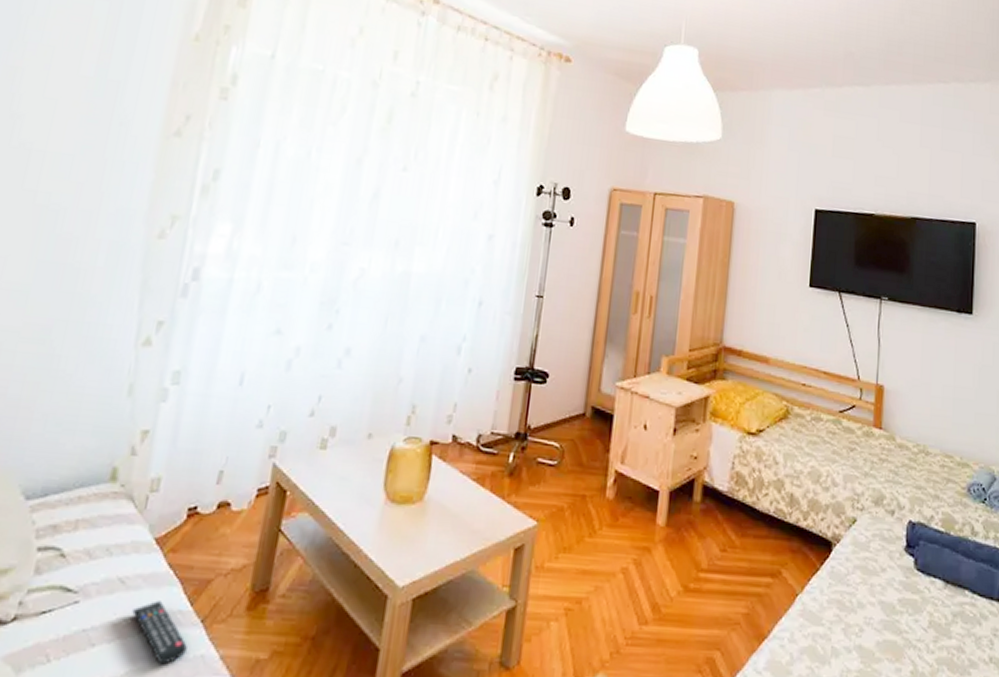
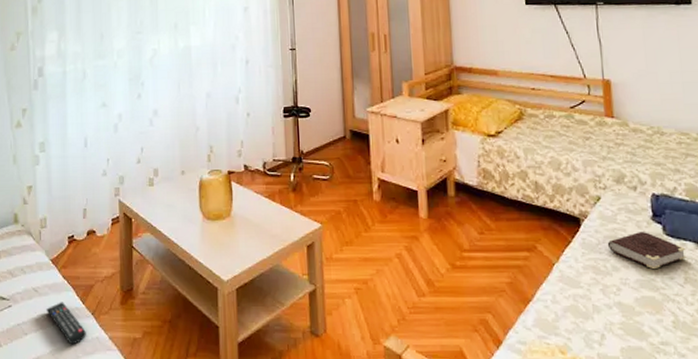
book: none [856,562,934,608] -> present [607,231,687,269]

